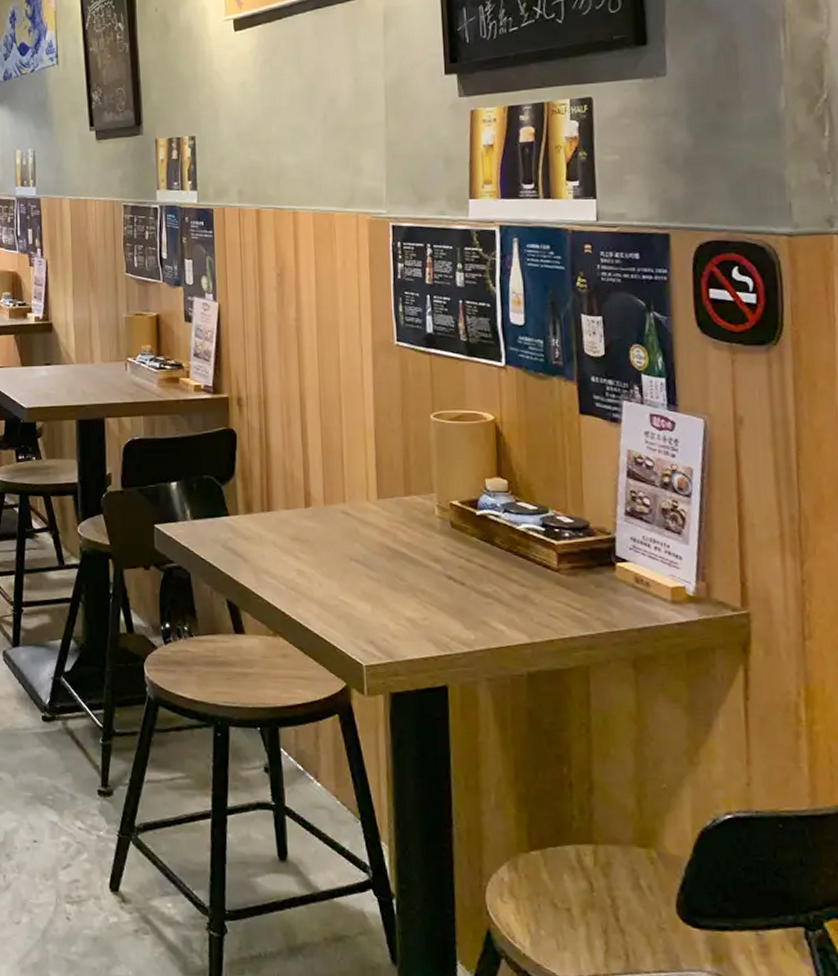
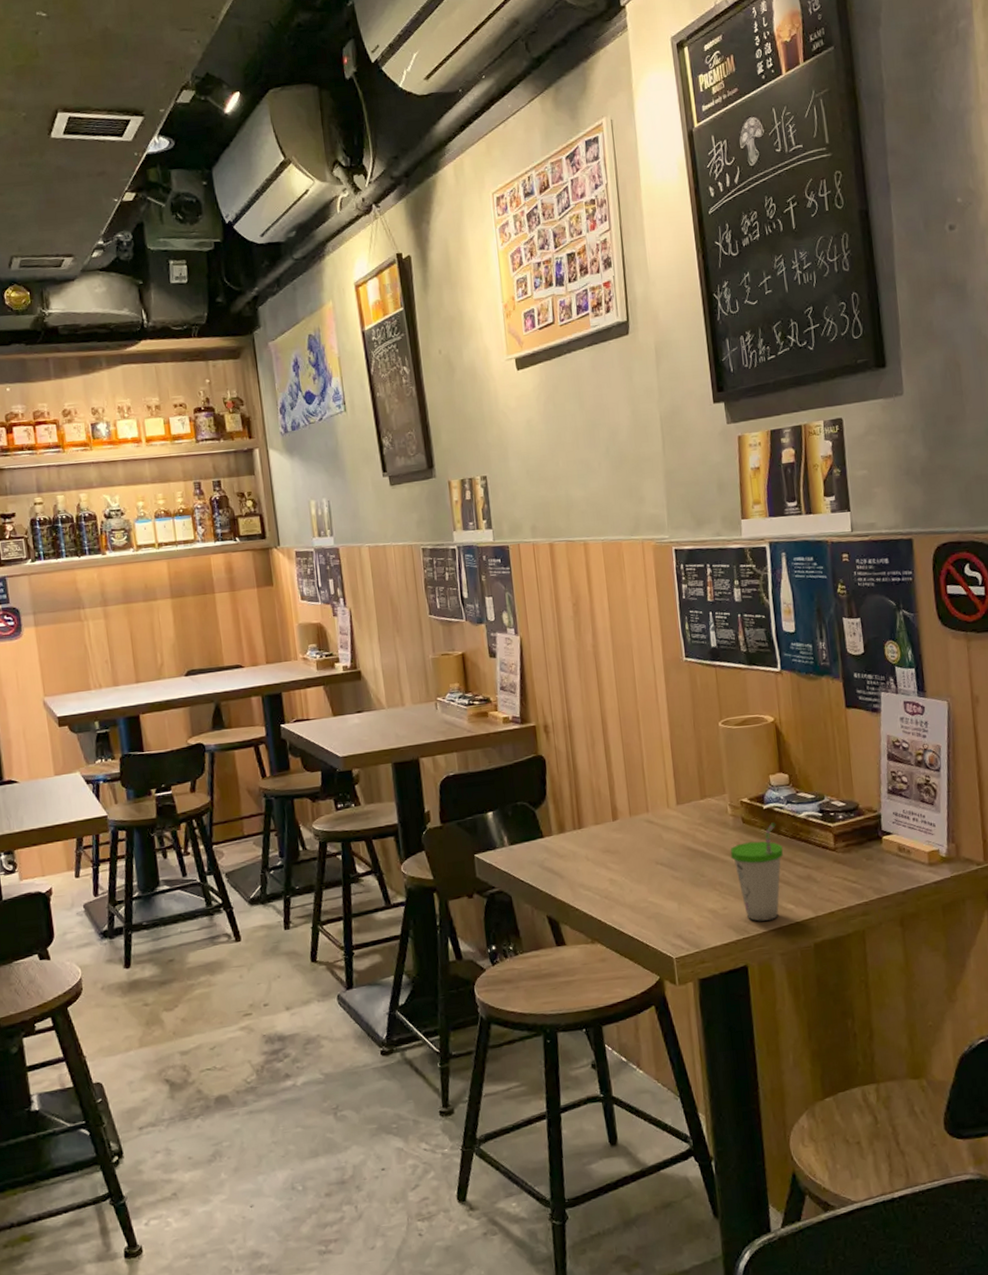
cup: none [435,531,497,639] -> present [730,822,784,922]

